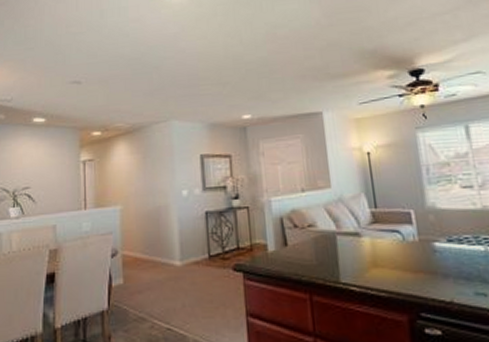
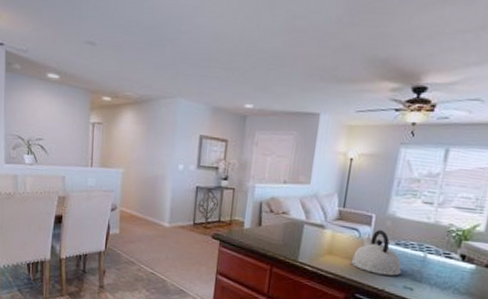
kettle: none [402,227,467,283] -> present [350,230,402,276]

